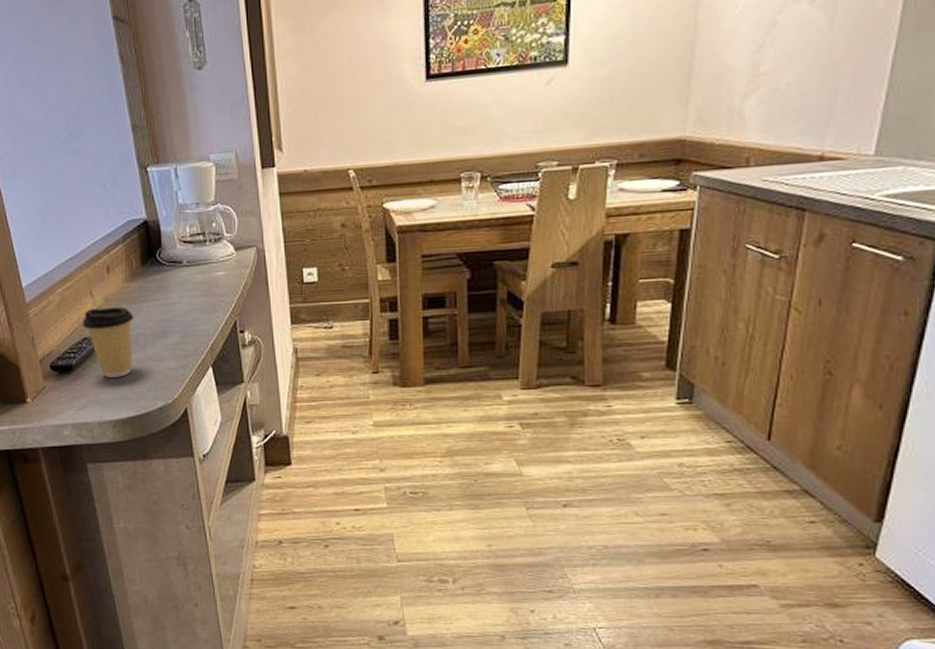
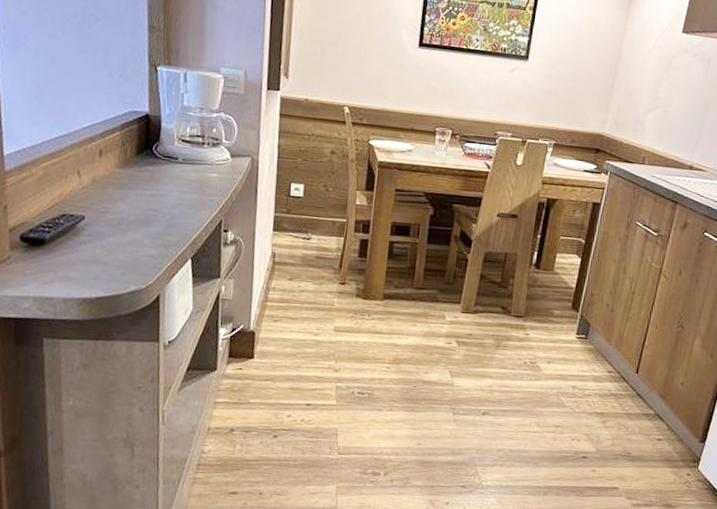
coffee cup: present [83,306,134,378] -> none [64,187,120,257]

